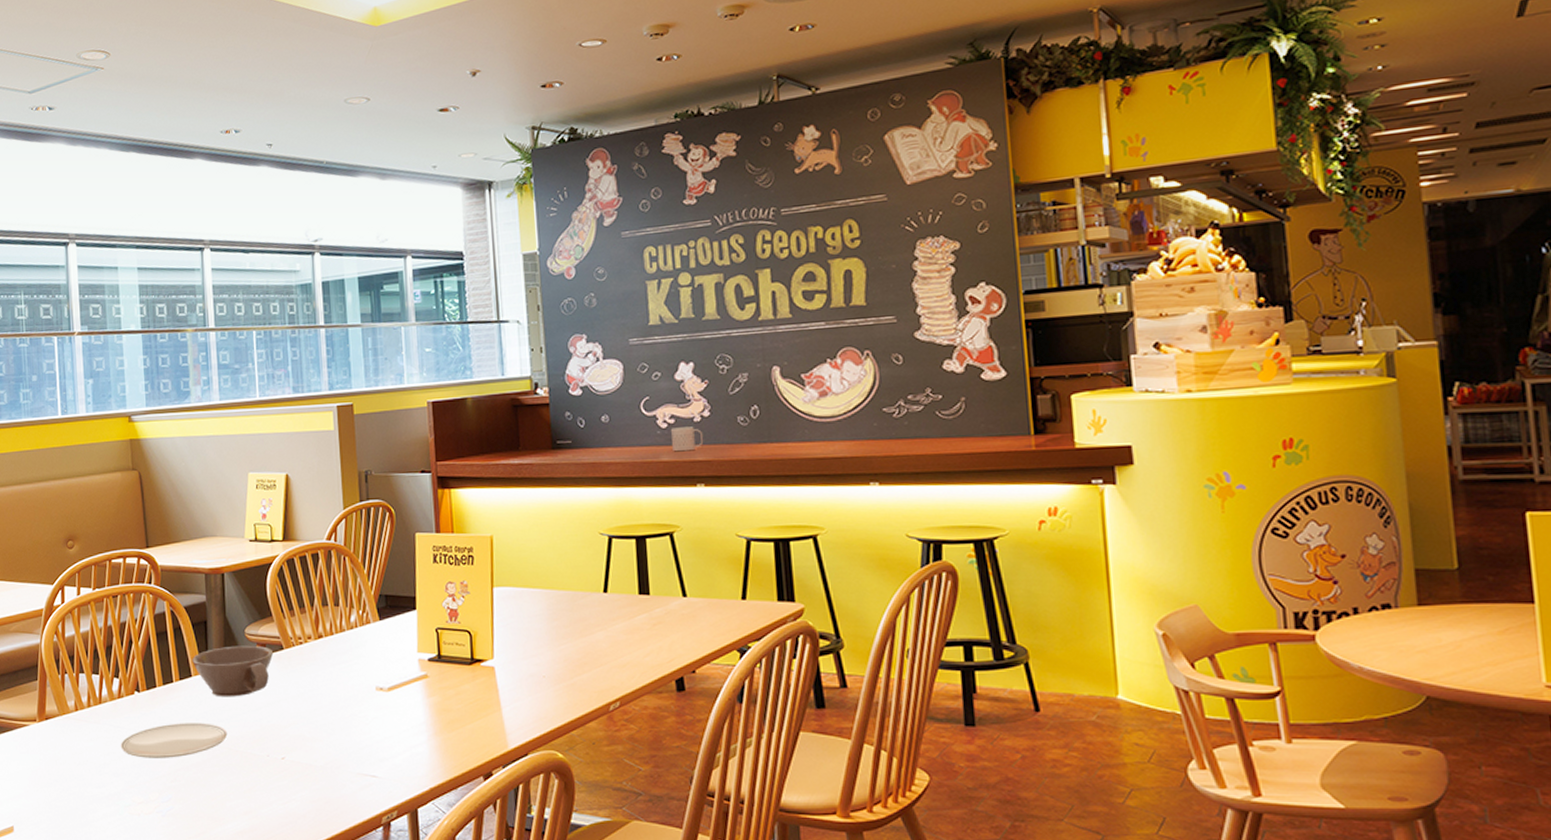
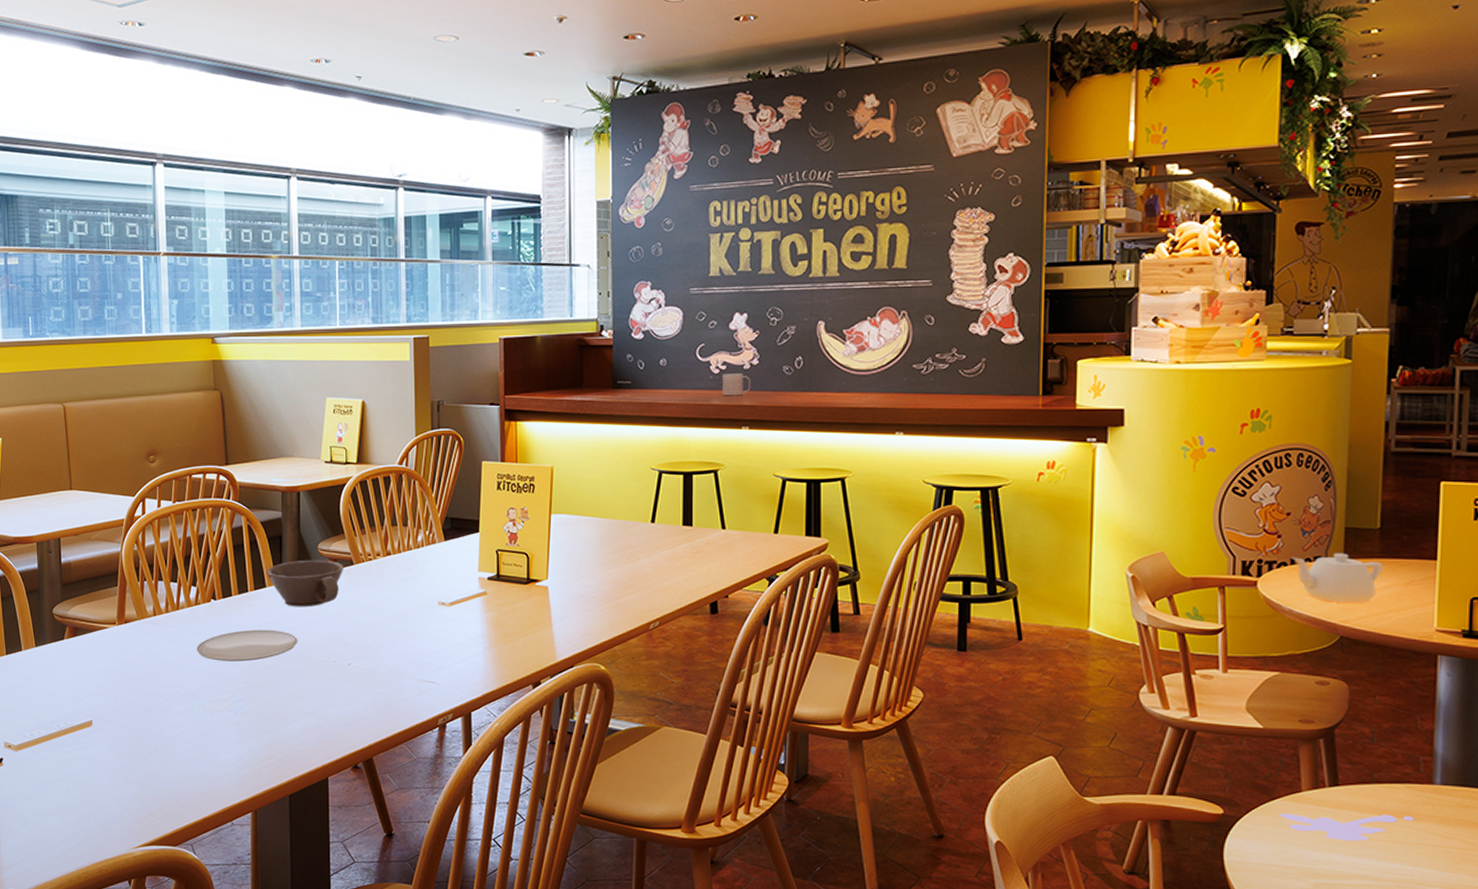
teapot: none [1355,599,1469,657] -> present [1292,553,1383,603]

